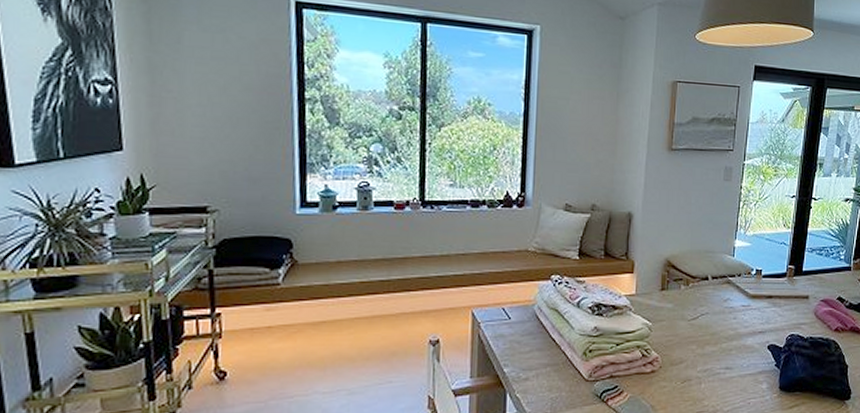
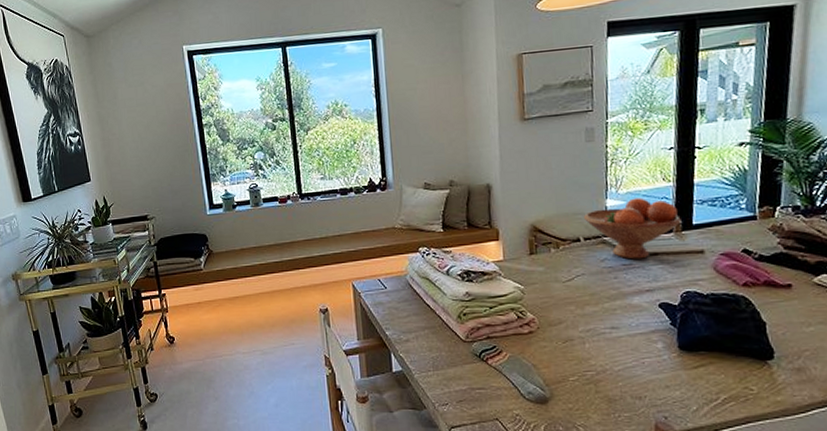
fruit bowl: none [713,241,794,301] -> present [583,197,681,260]

